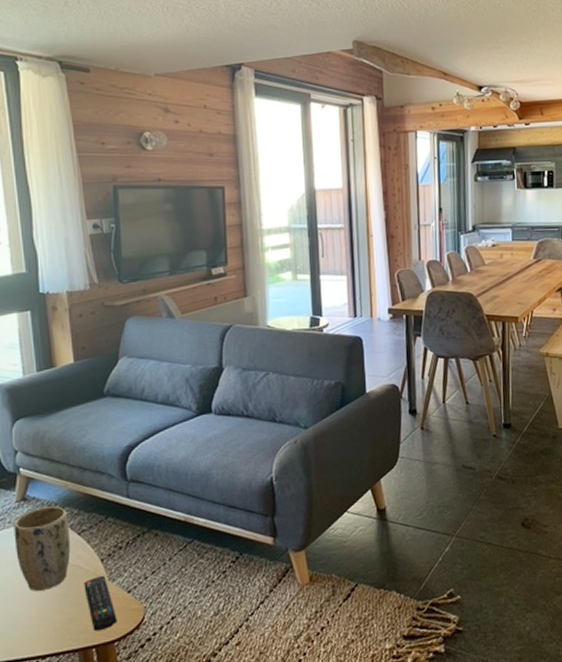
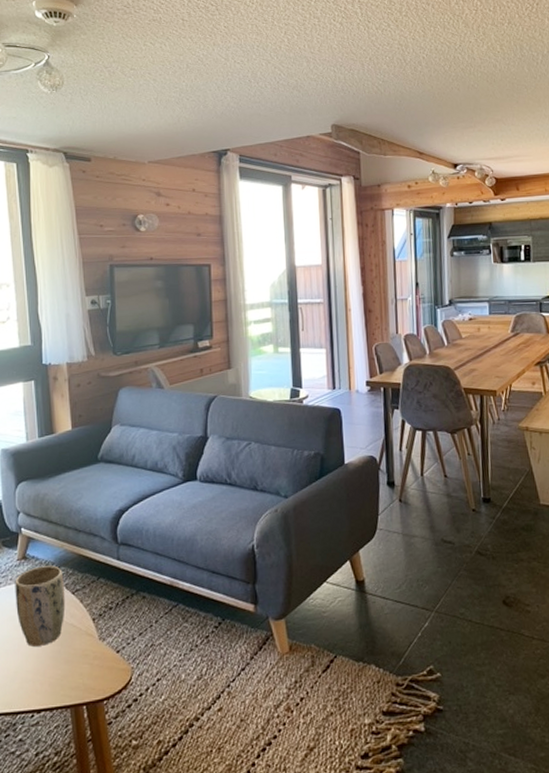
remote control: present [84,575,117,632] -> none [76,634,107,689]

